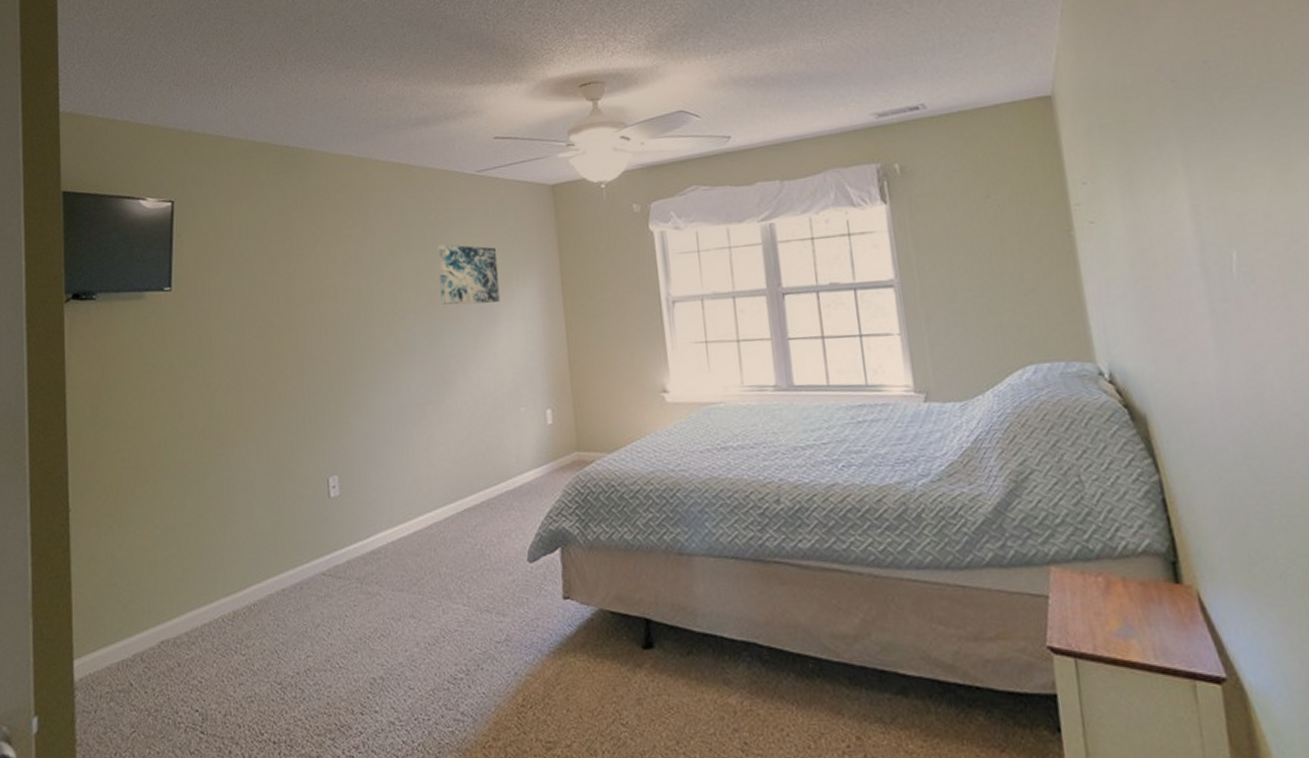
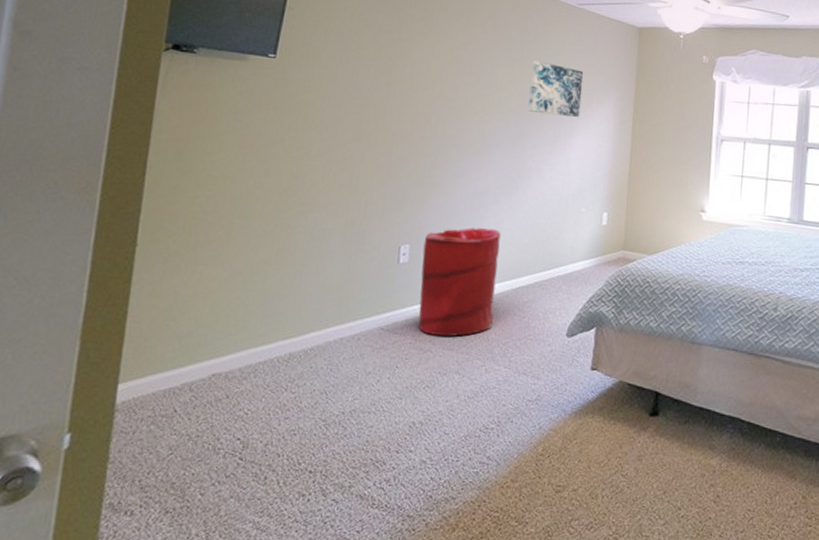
laundry hamper: none [352,446,442,576] -> present [418,227,501,337]

